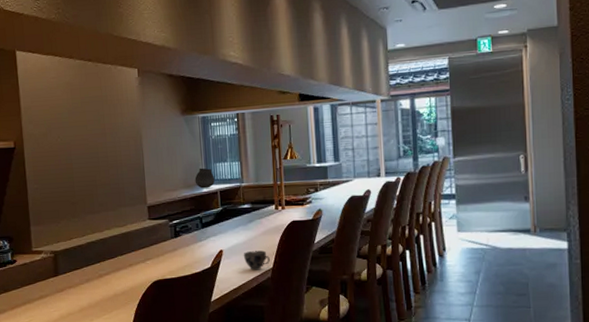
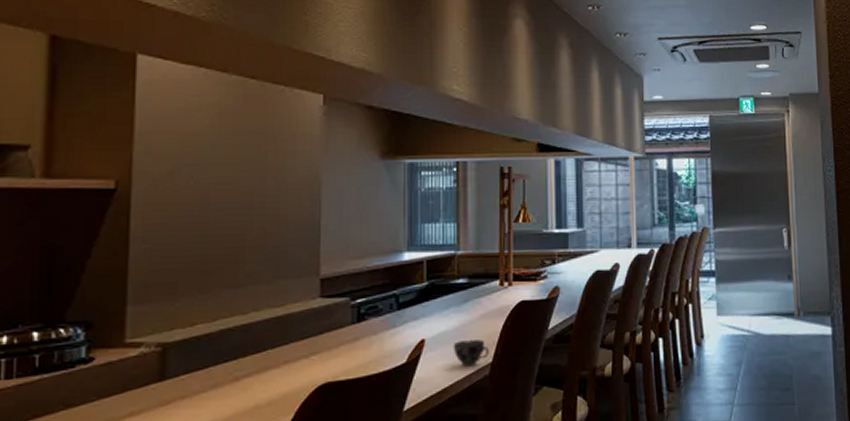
ceramic pot: present [194,168,215,189] -> none [392,229,420,256]

